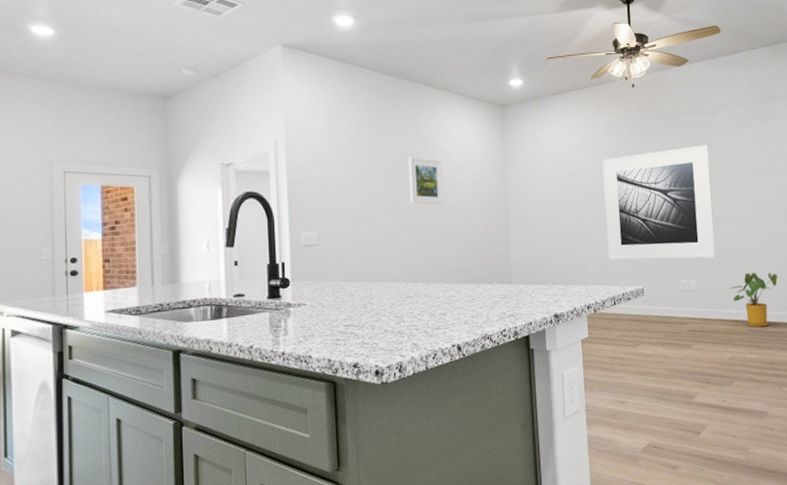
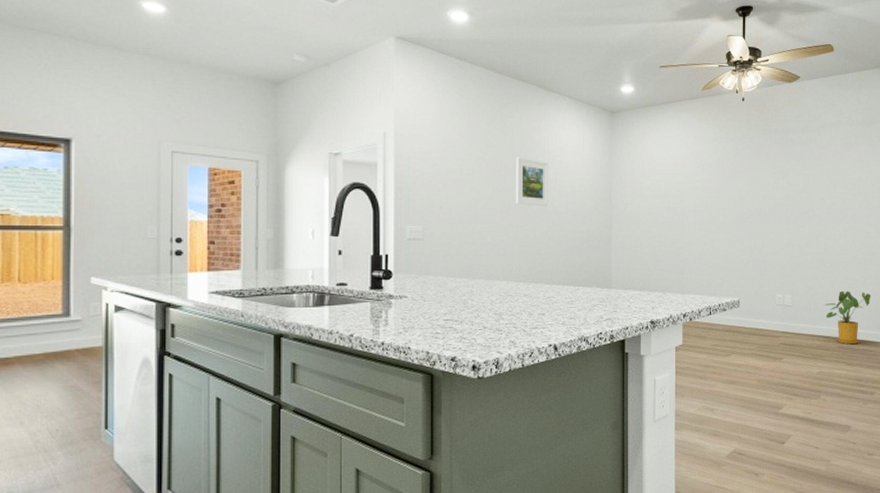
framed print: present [602,145,716,260] -> none [707,163,814,275]

